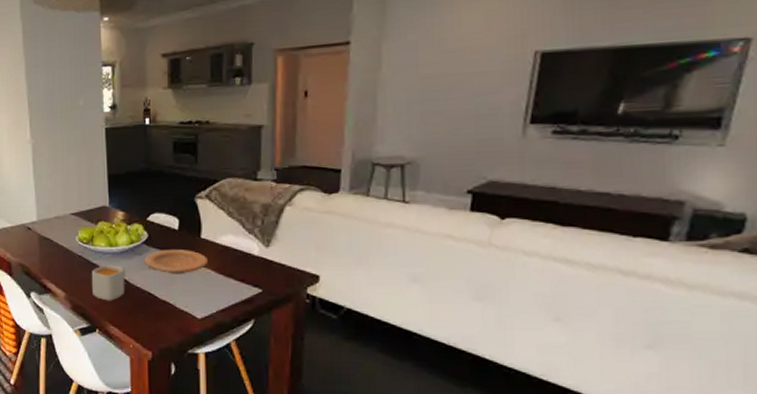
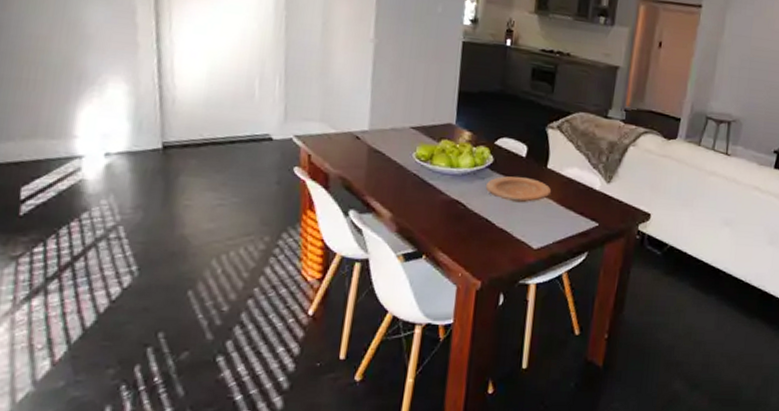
mug: present [91,265,126,301] -> none [424,186,465,226]

